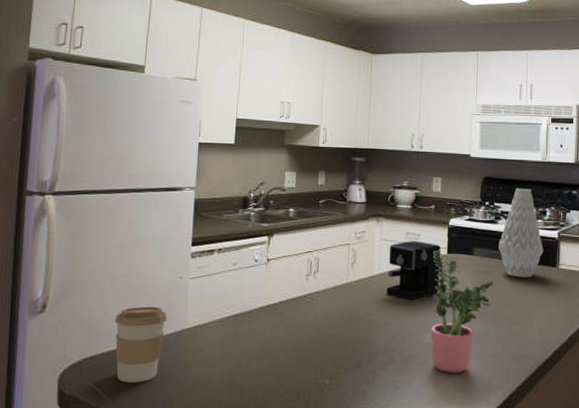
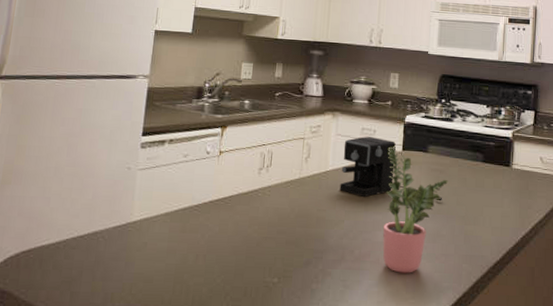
coffee cup: present [115,306,168,383] -> none [55,197,113,278]
vase: present [499,188,544,278] -> none [453,86,498,177]

